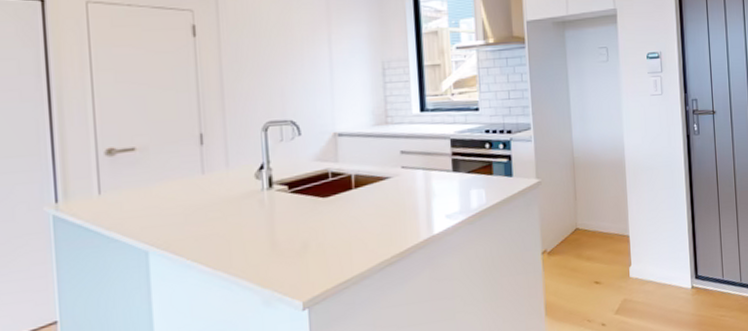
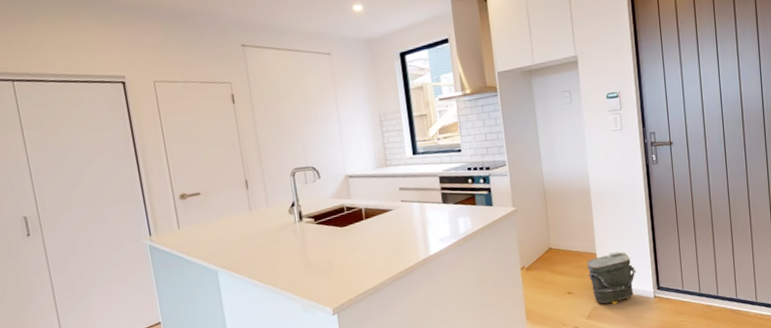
bag: none [618,234,672,296] -> present [586,251,636,304]

